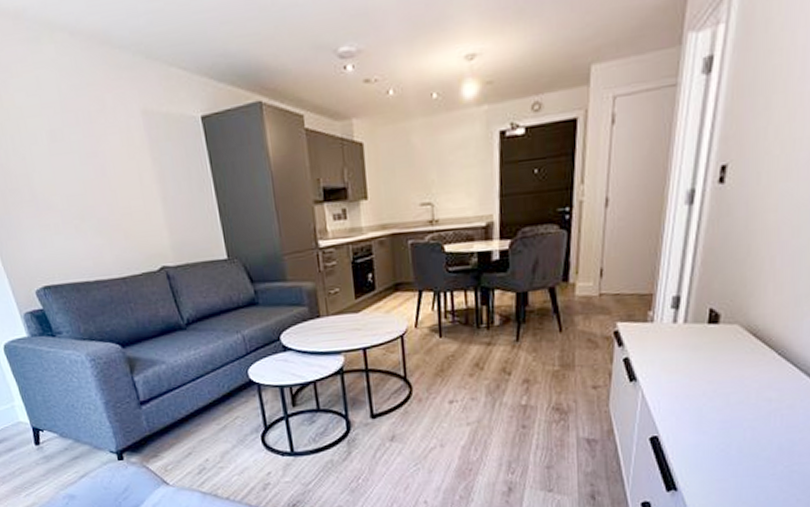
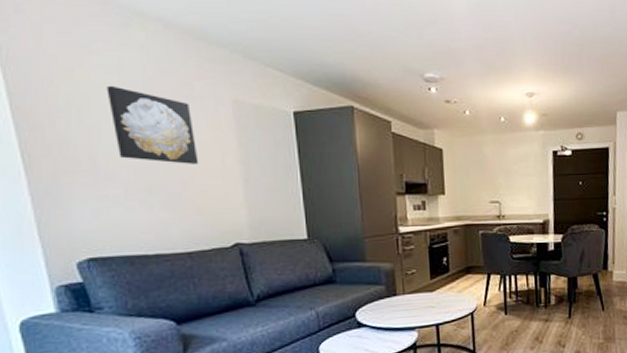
wall art: none [31,109,120,187] -> present [106,85,199,164]

